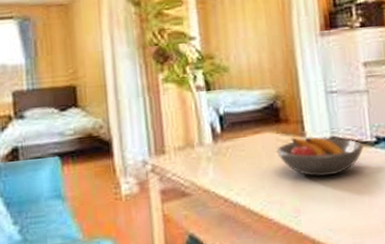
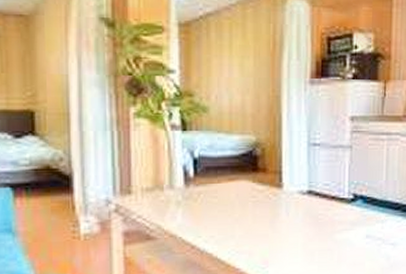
fruit bowl: present [276,136,365,177] -> none [250,188,341,230]

